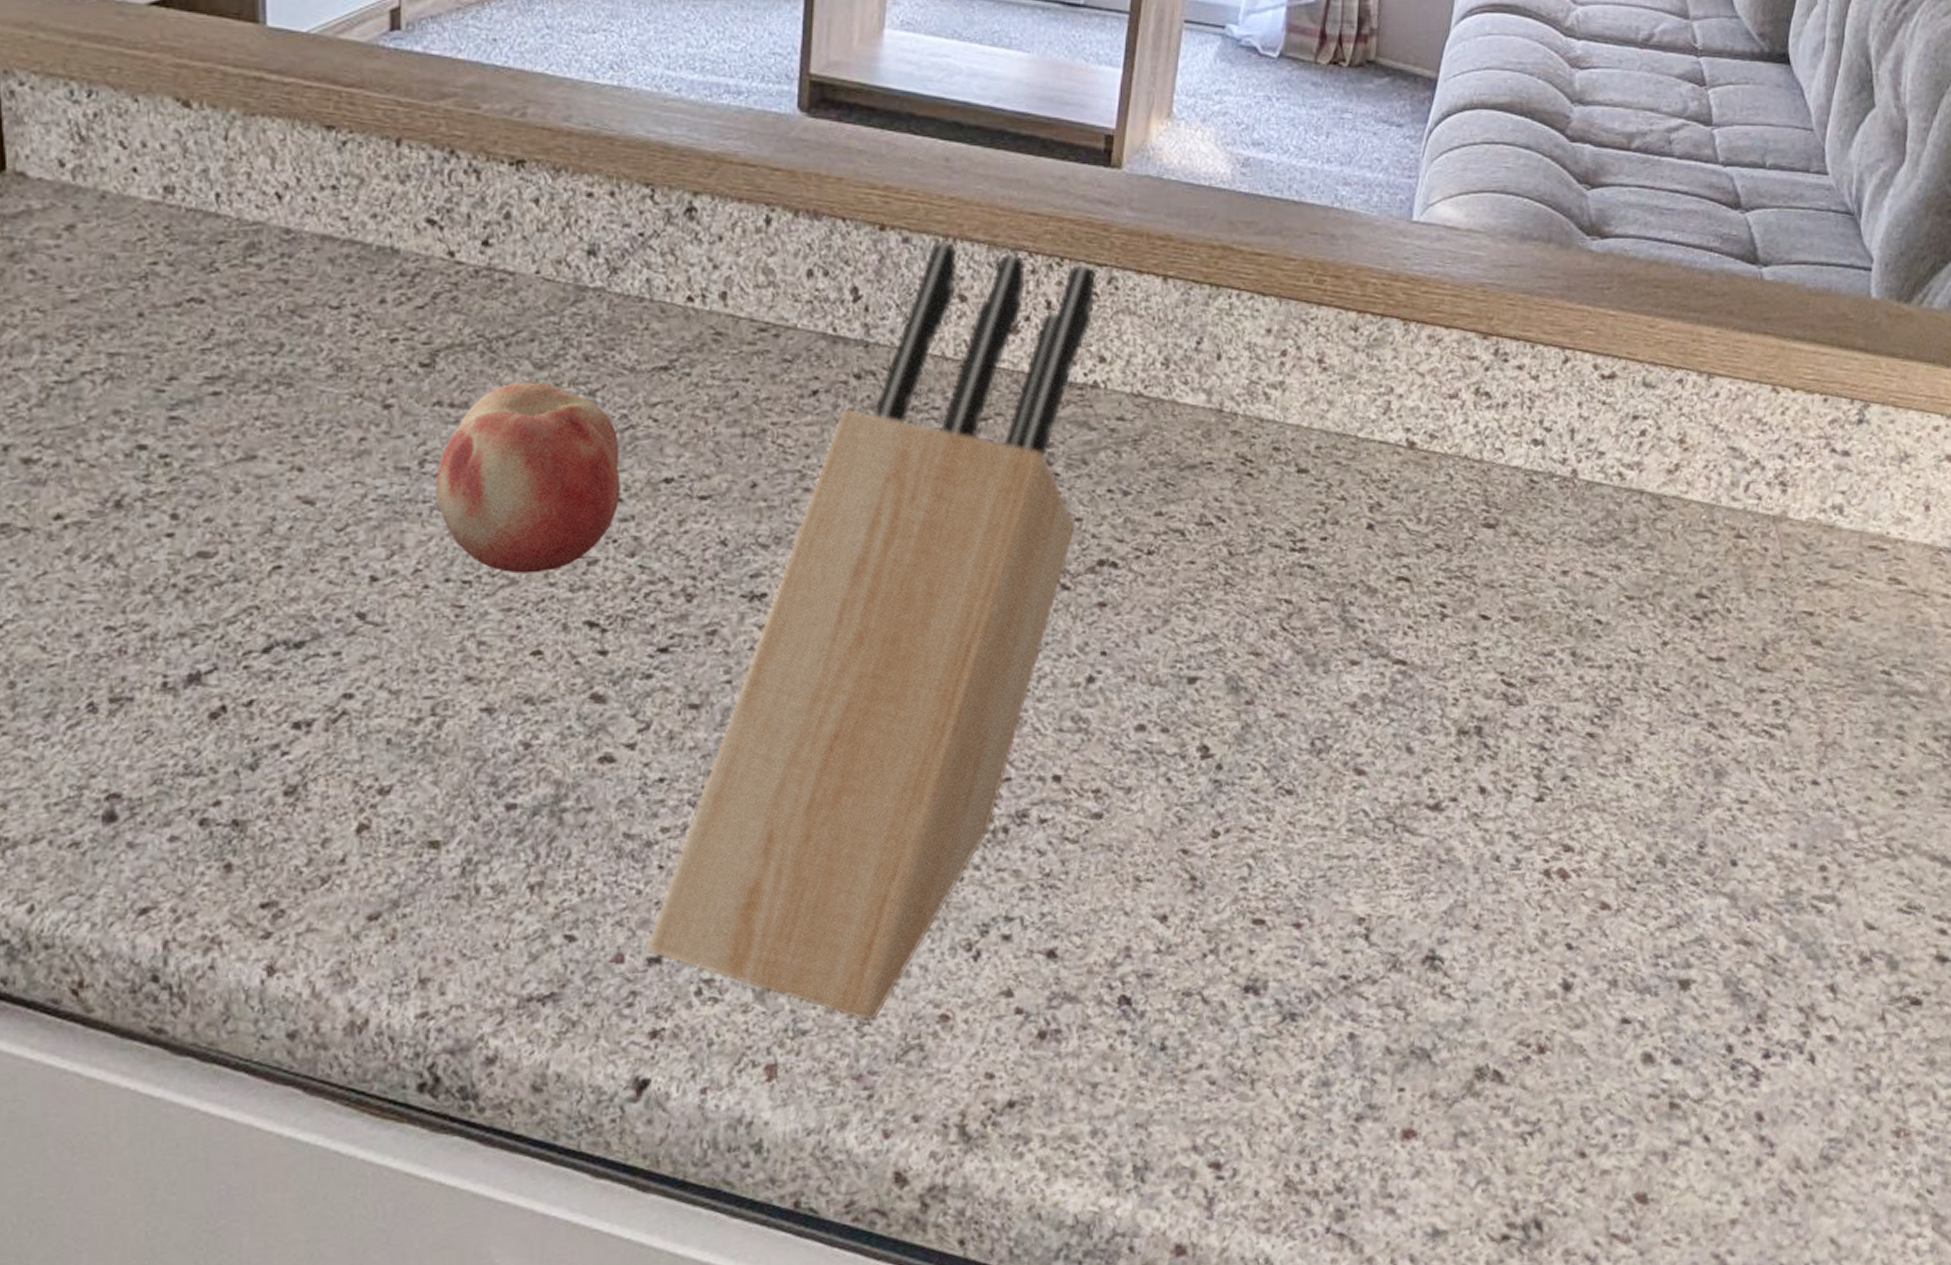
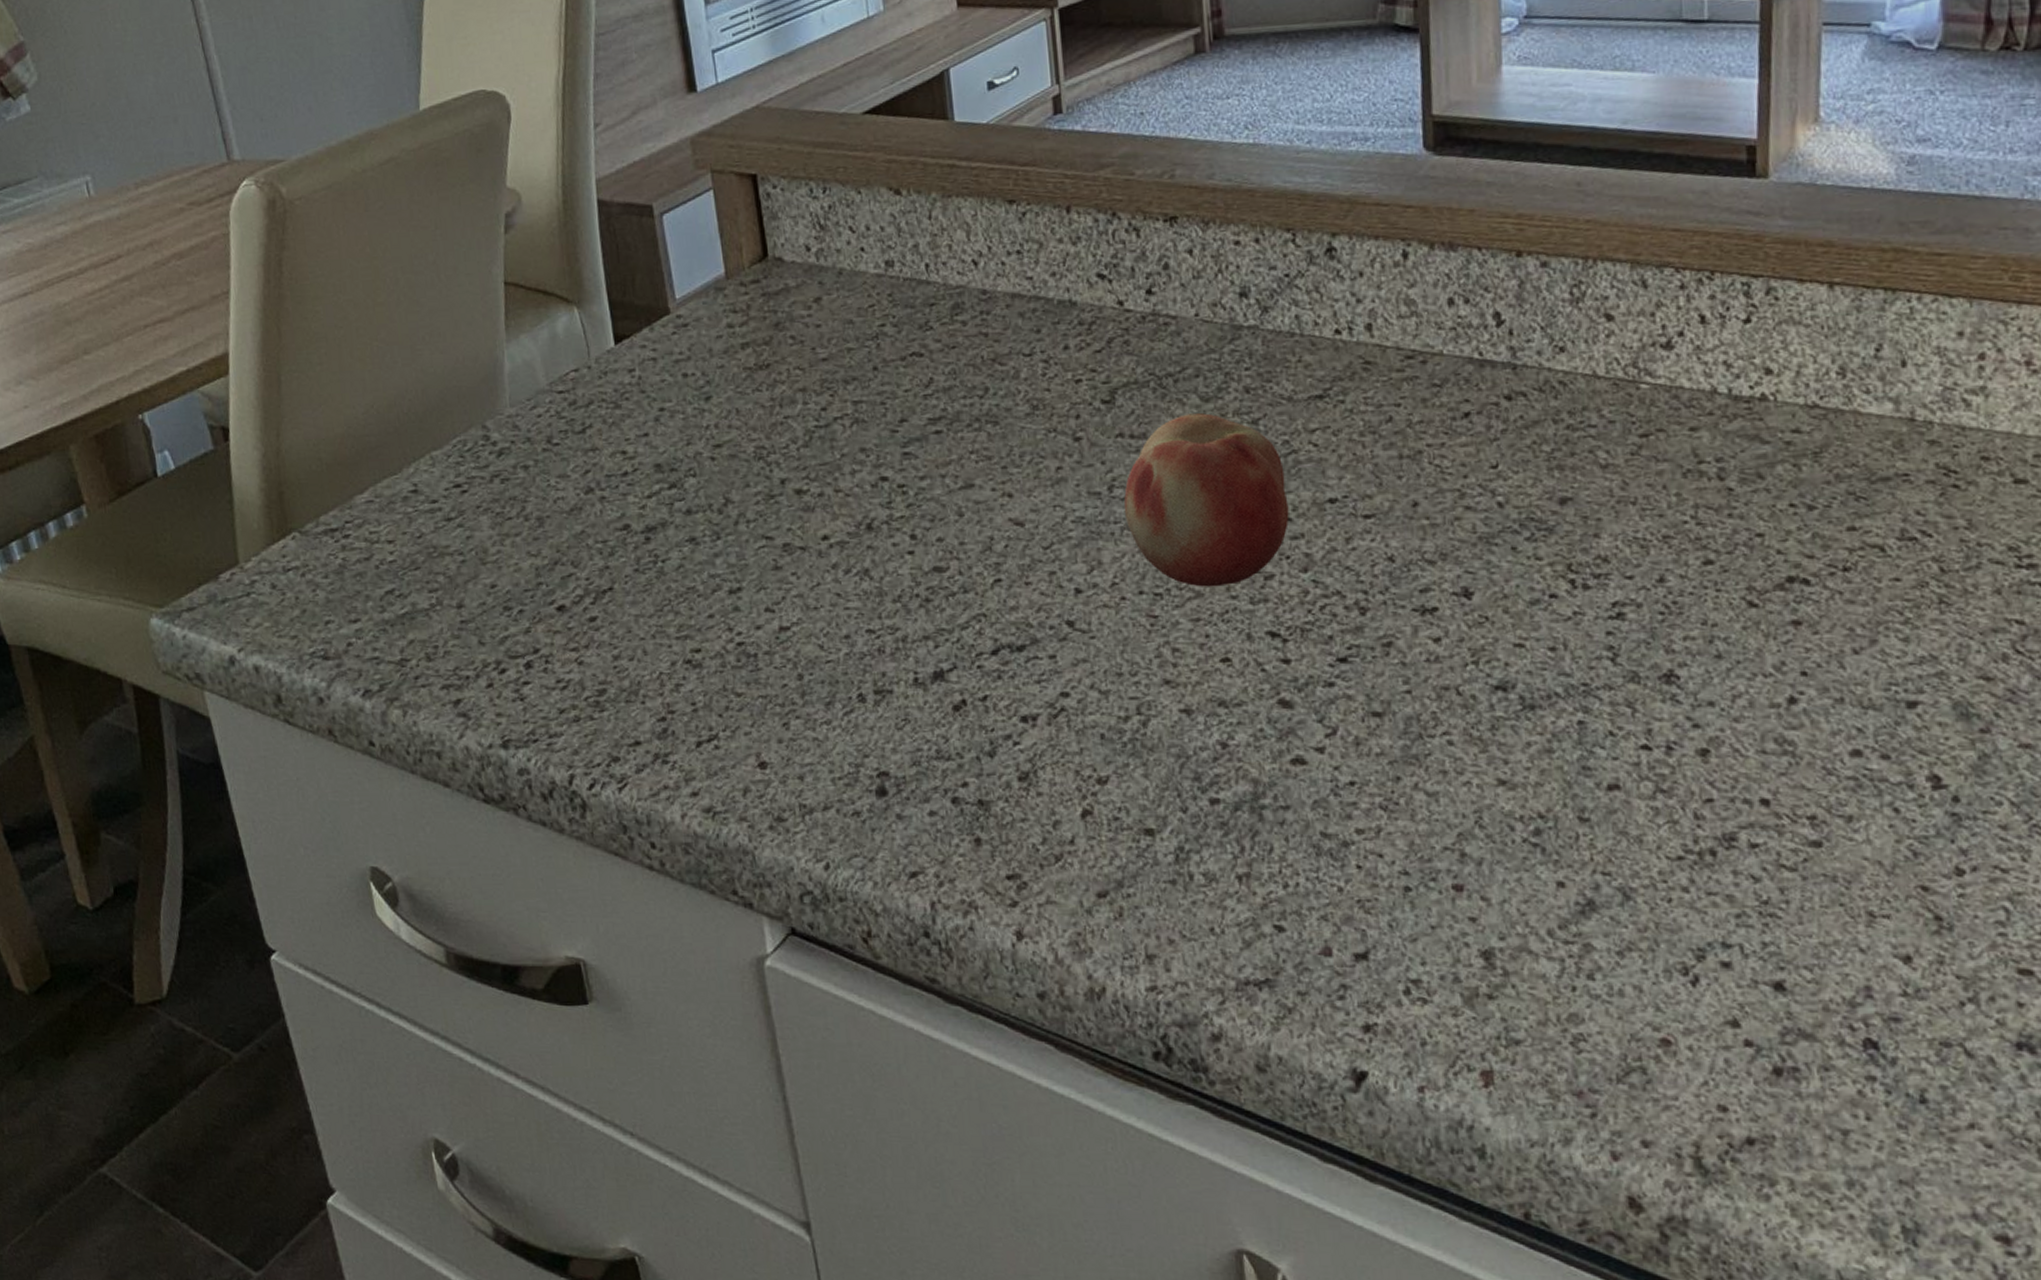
knife block: present [645,242,1096,1022] -> none [1351,263,1758,1037]

